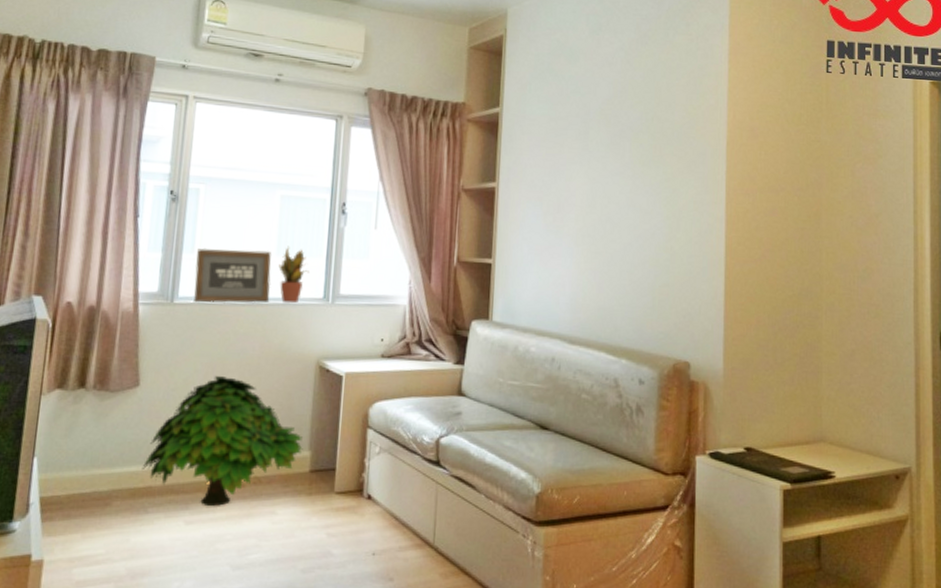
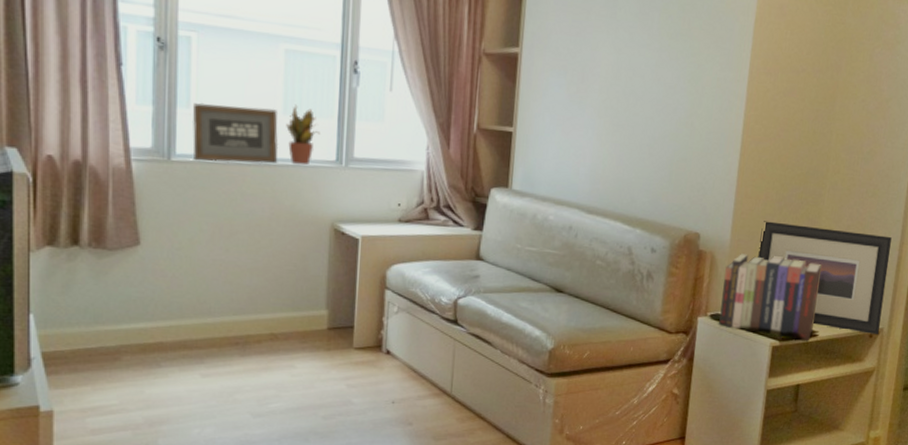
plant: present [141,376,303,506] -> none [150,236,320,360]
books: none [720,384,829,484] -> present [719,254,822,341]
picture frame: none [756,347,907,476] -> present [758,221,892,335]

